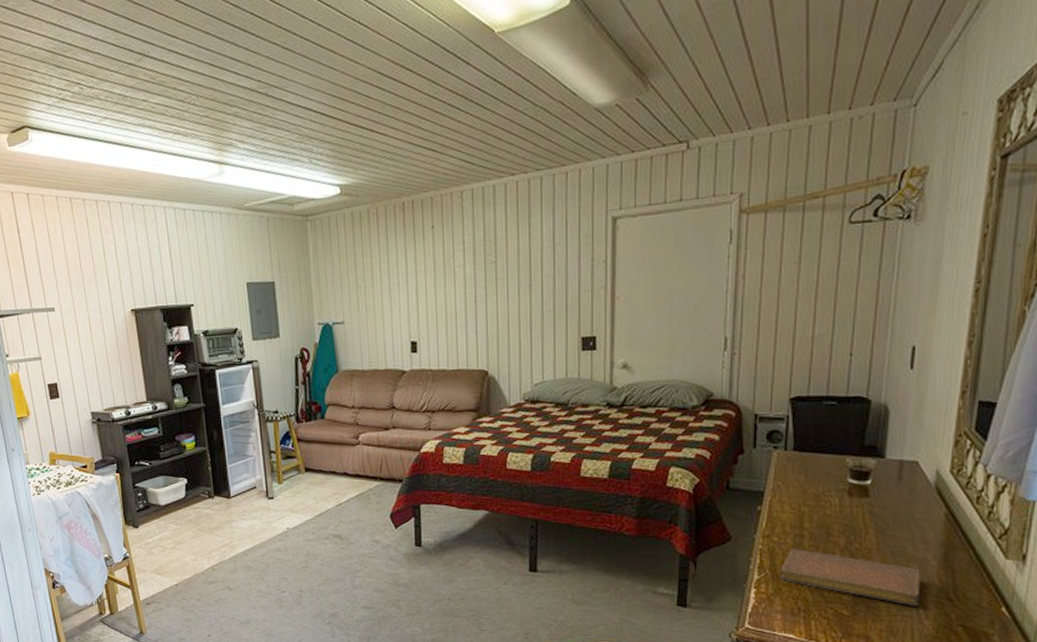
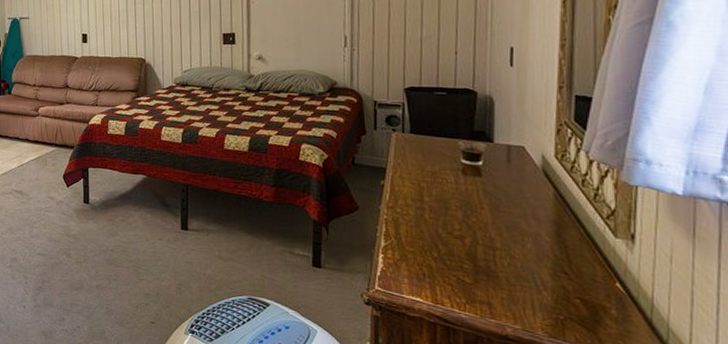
notebook: present [780,549,920,607] -> none [405,220,536,278]

